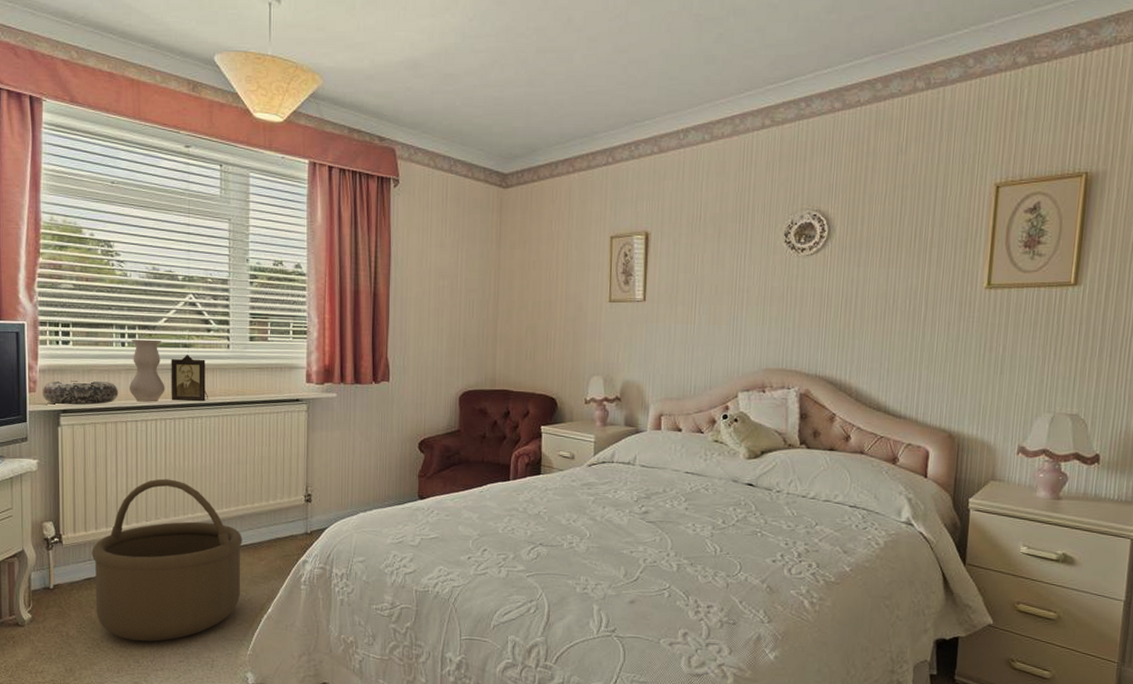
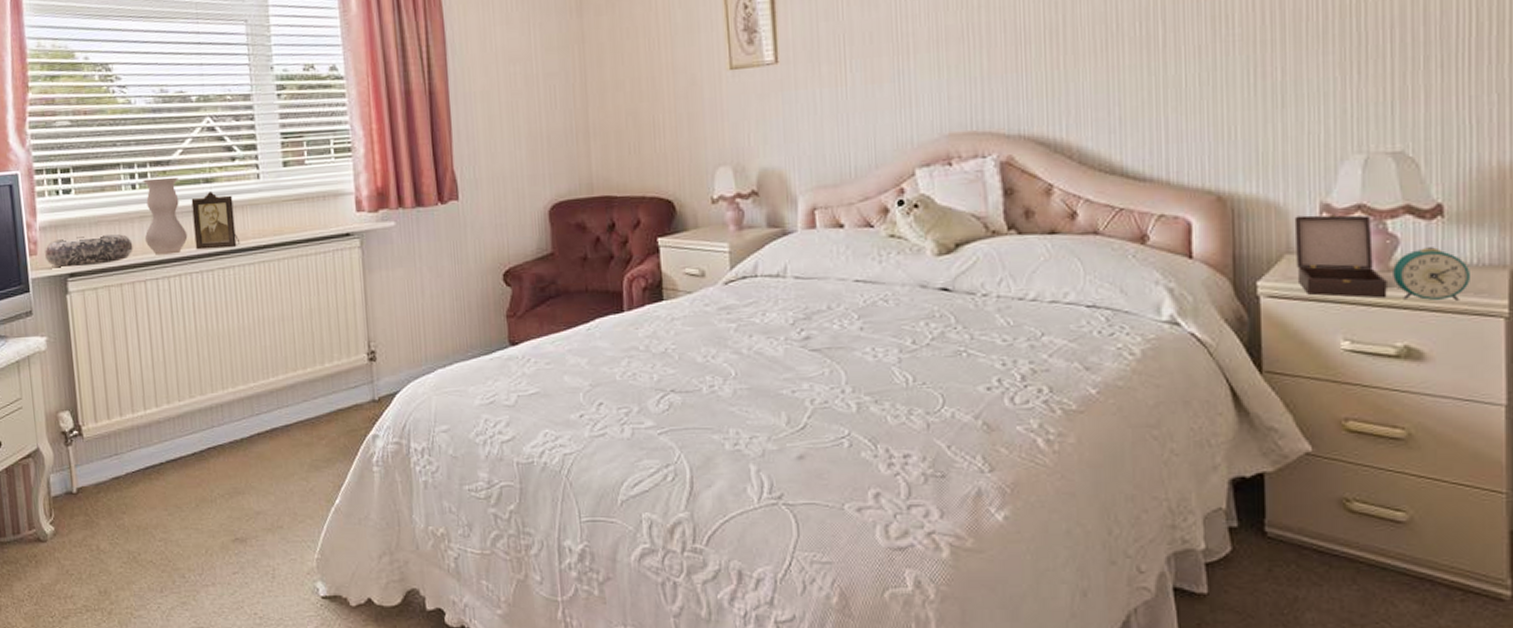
basket: present [92,478,242,642] -> none [117,346,300,551]
jewelry box: none [996,454,1057,518] -> present [1294,214,1387,299]
alarm clock: none [1061,485,1112,524] -> present [1393,247,1470,301]

